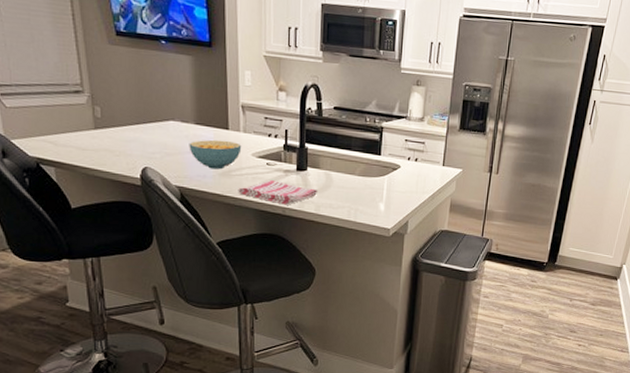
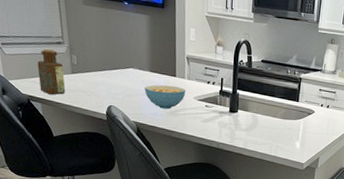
bottle: none [49,99,87,157] -> present [37,48,66,95]
dish towel: present [238,180,318,205] -> none [182,119,246,141]

